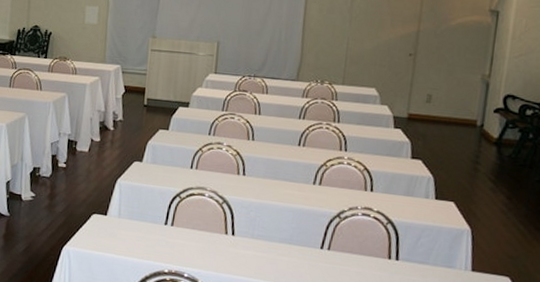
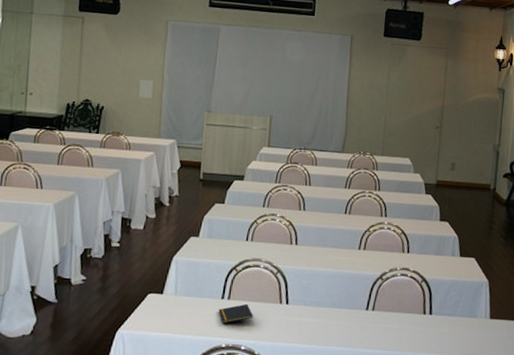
notepad: none [161,231,198,249] -> present [218,303,254,323]

